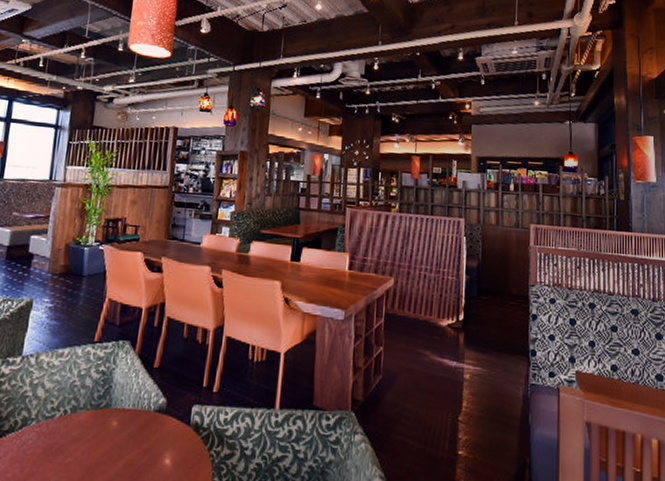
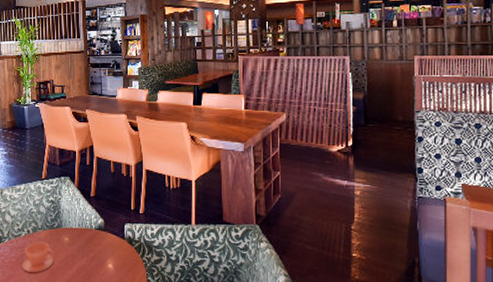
teacup: none [48,426,96,469] -> present [22,242,54,272]

